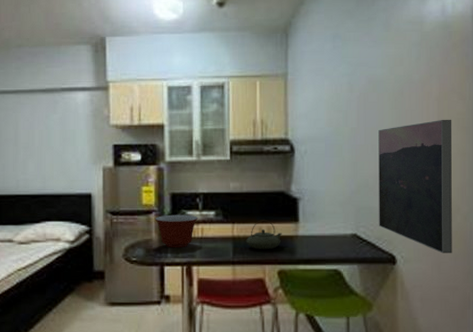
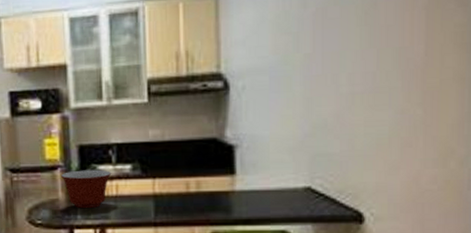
teapot: present [246,220,282,250] -> none [169,173,215,209]
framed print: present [378,119,452,254] -> none [341,33,447,209]

